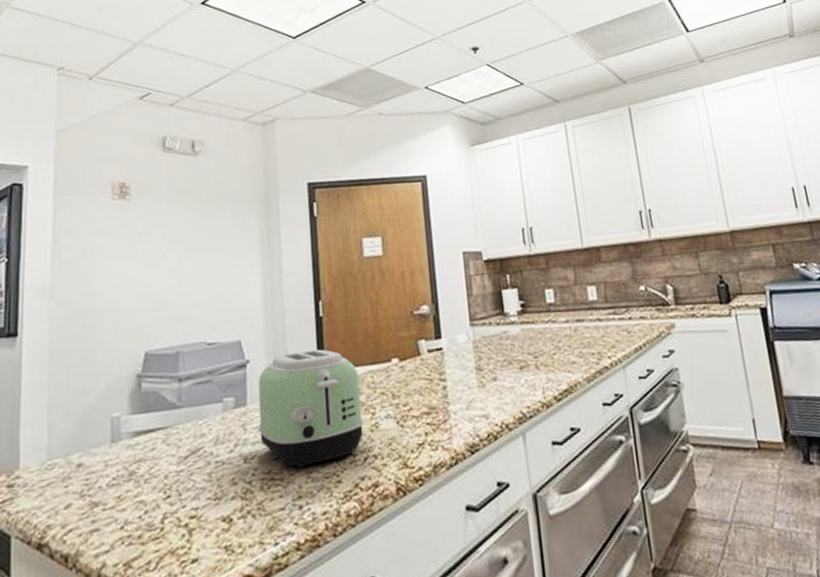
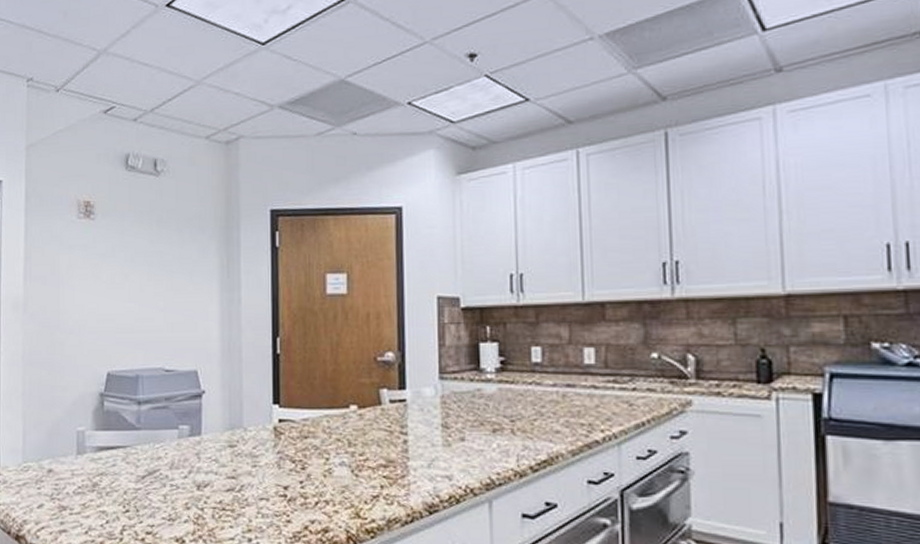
toaster: present [258,349,365,468] -> none [212,387,318,502]

